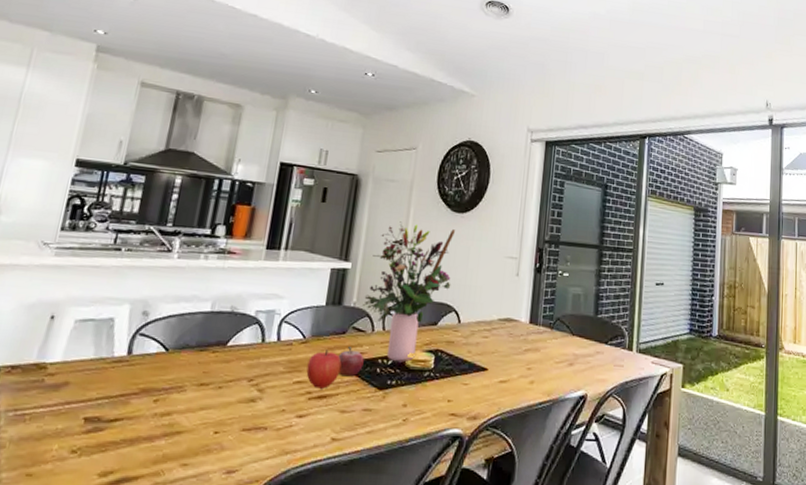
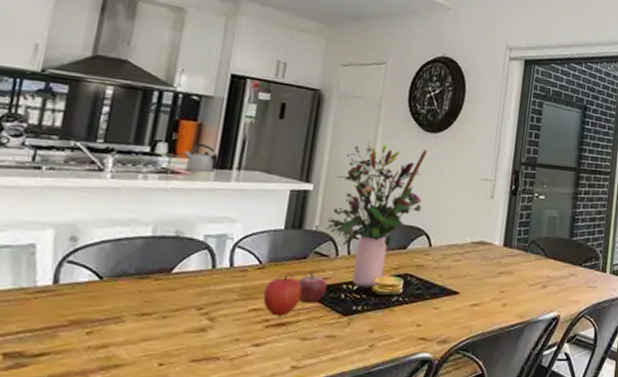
kettle: none [239,225,269,253] -> present [184,142,219,173]

